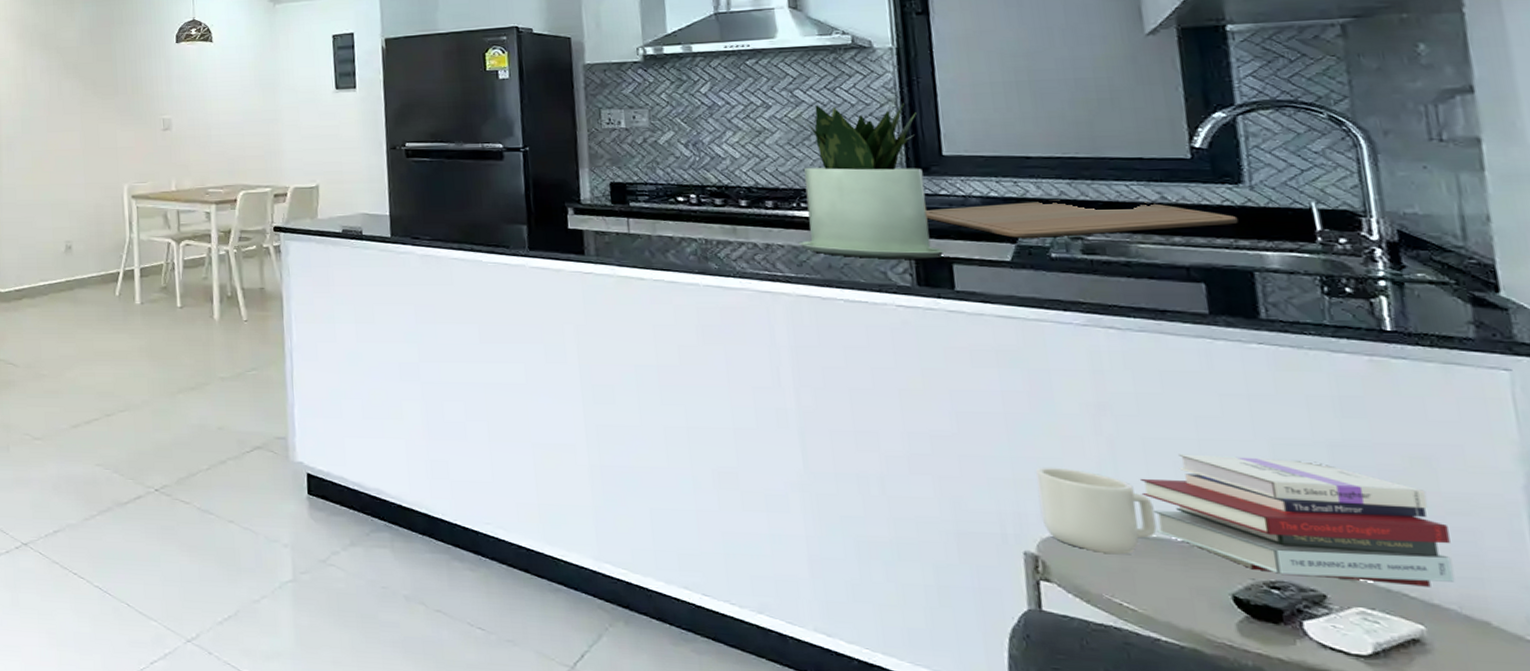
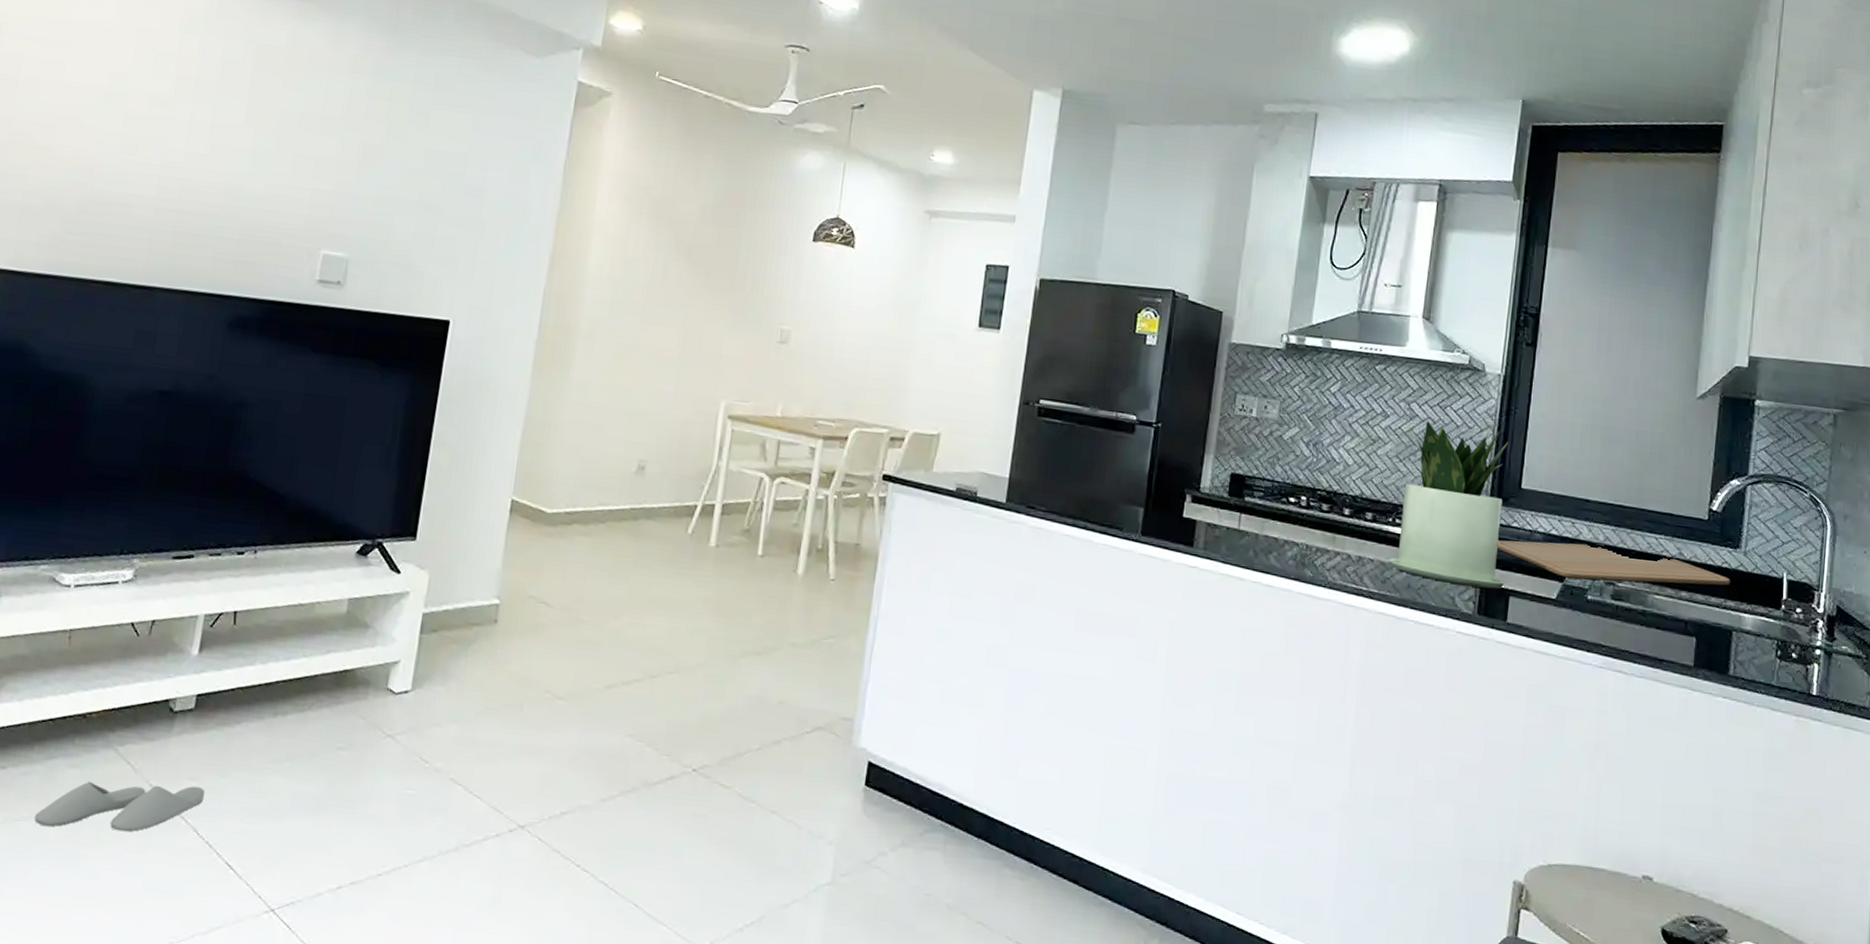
mug: present [1035,467,1157,555] -> none [1533,800,1620,888]
books: present [1139,454,1455,587] -> none [1613,794,1820,925]

